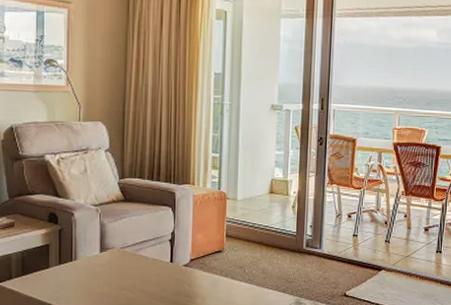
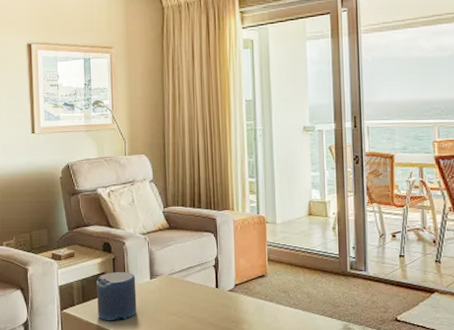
candle: none [39,244,84,295] -> present [96,272,137,321]

